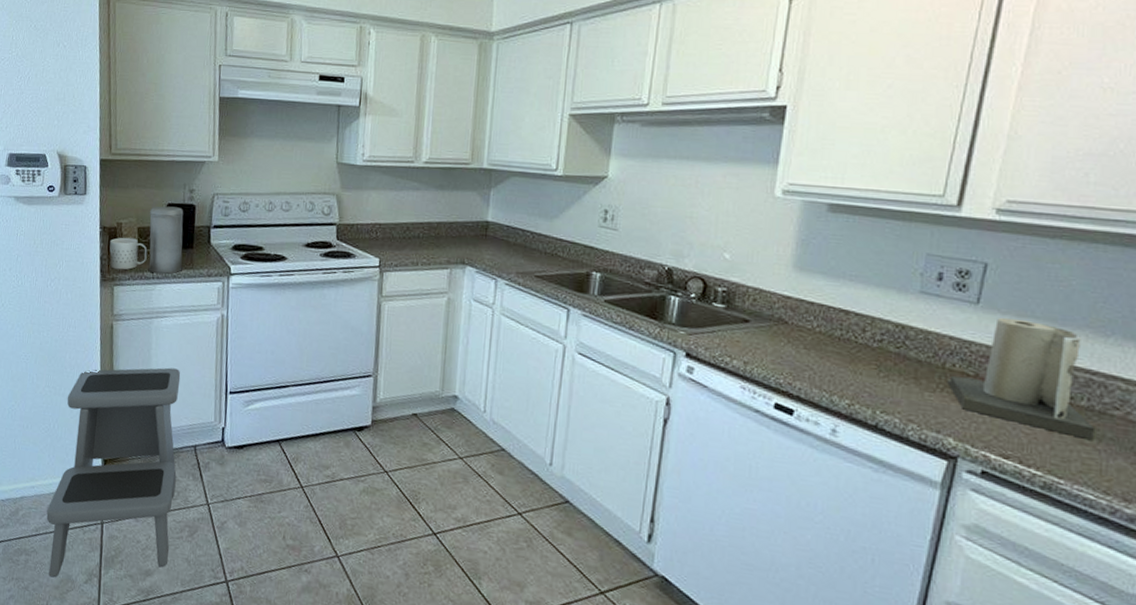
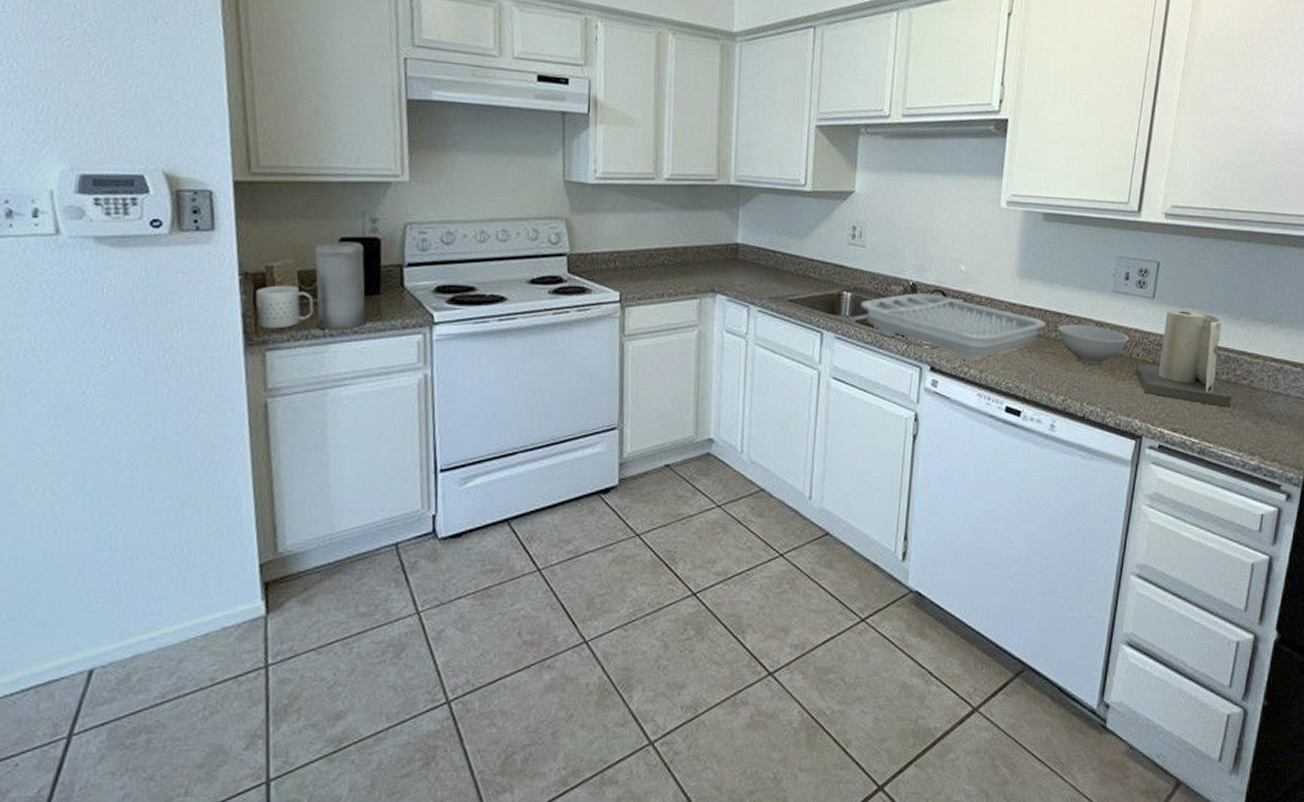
step stool: present [46,367,181,578] -> none [177,450,373,754]
dish rack: none [610,278,829,353] -> present [860,293,1046,362]
bowl: none [844,323,942,372] -> present [1058,324,1129,366]

